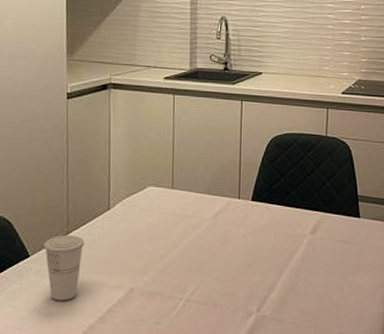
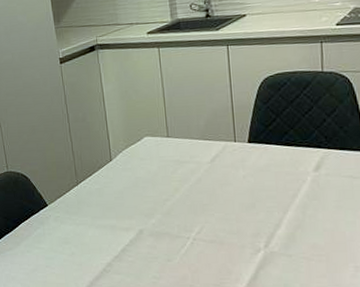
cup: present [44,234,85,301] -> none [58,185,94,243]

